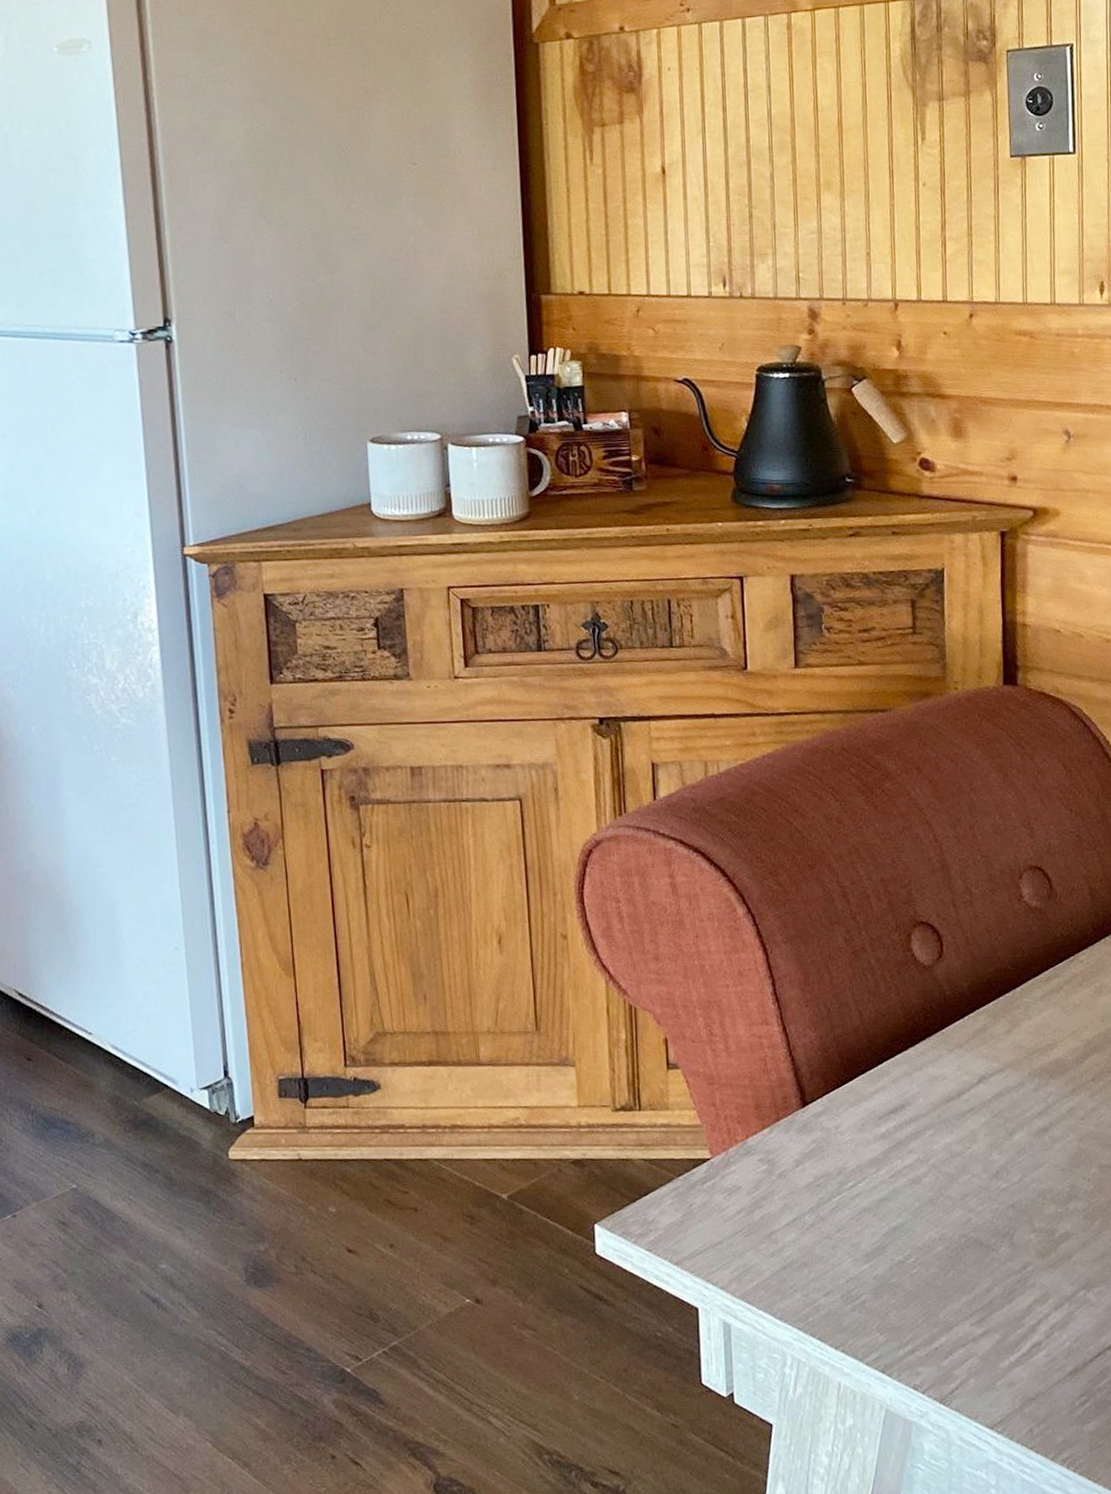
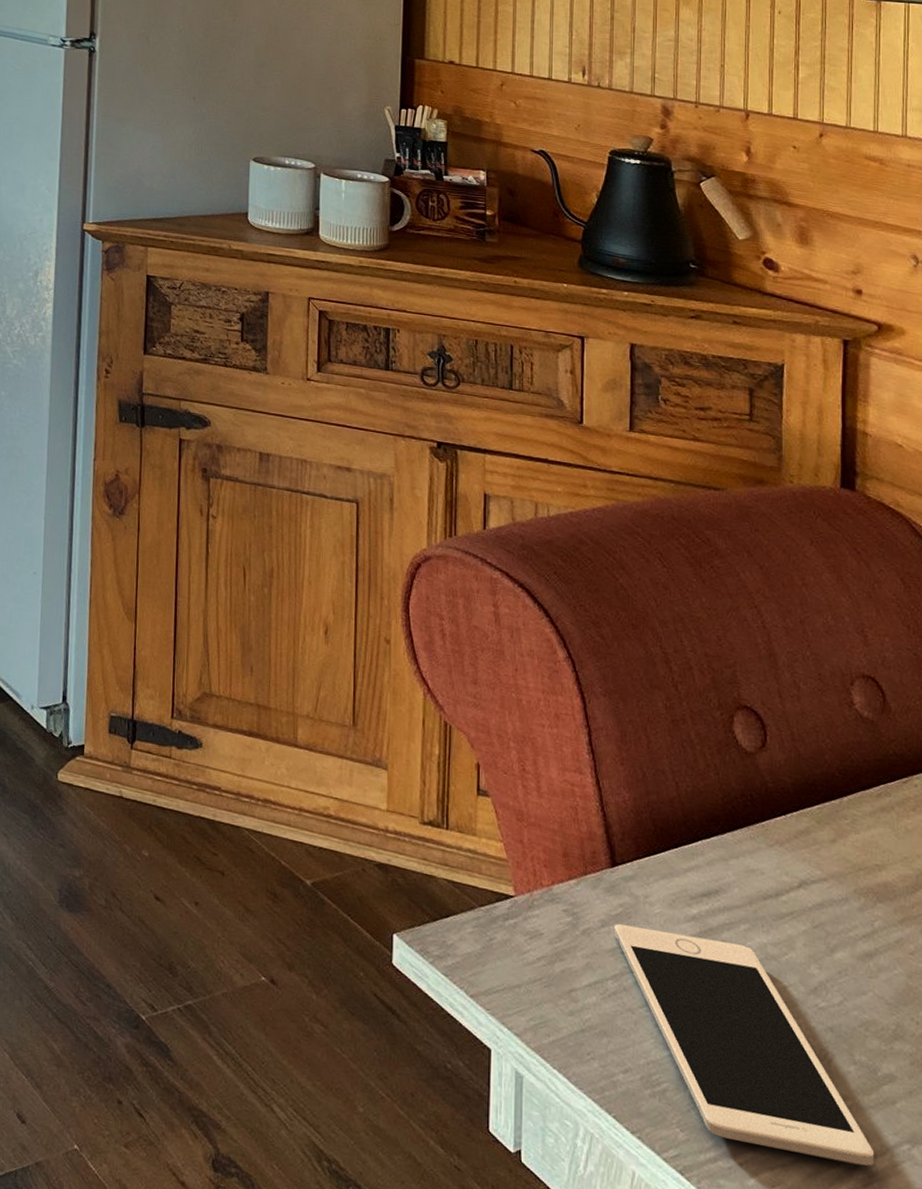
cell phone: none [809,1150,1055,1330] -> present [614,924,875,1167]

